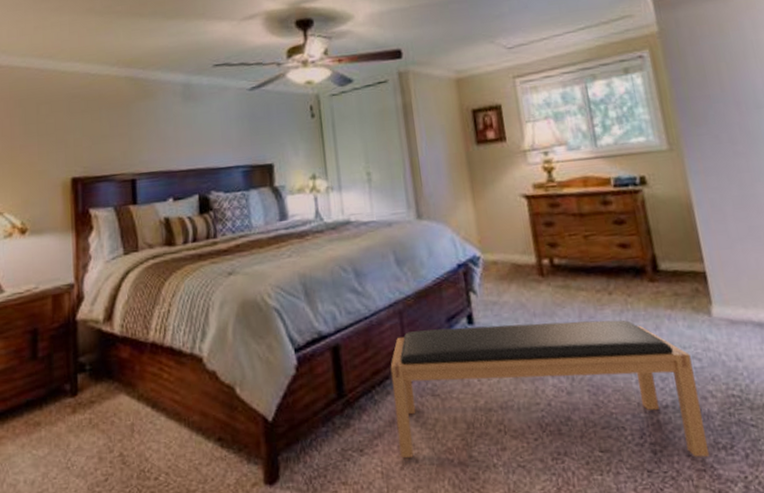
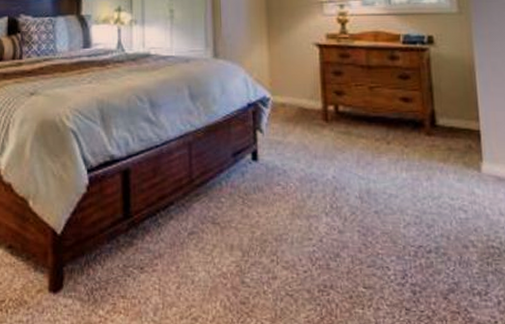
bench: present [390,320,710,458] -> none [175,162,465,300]

